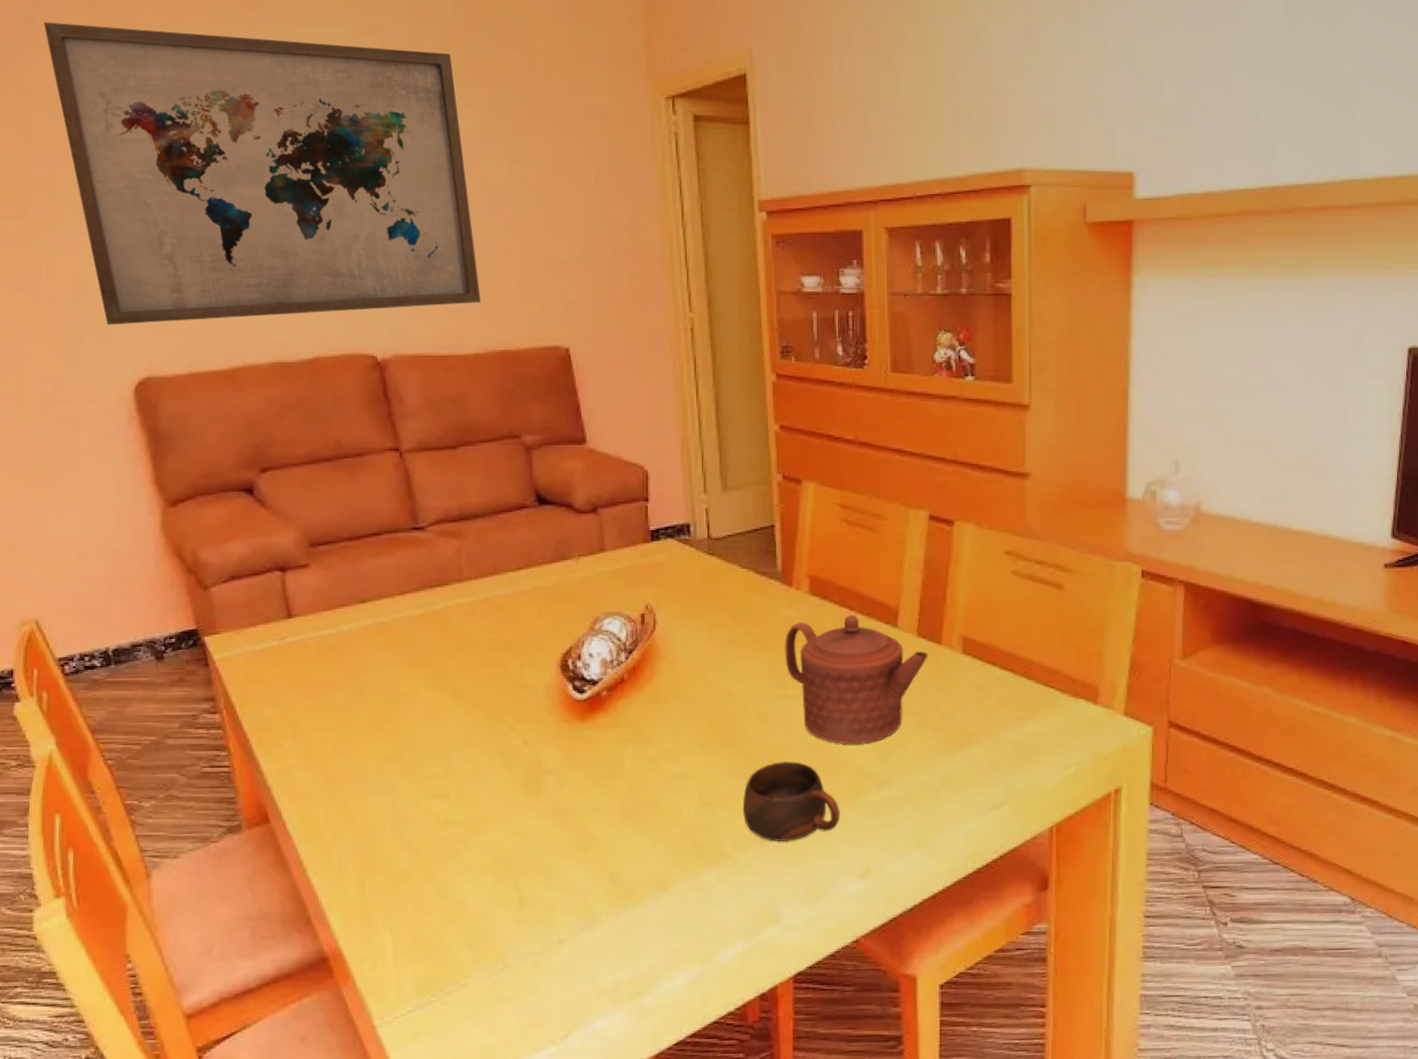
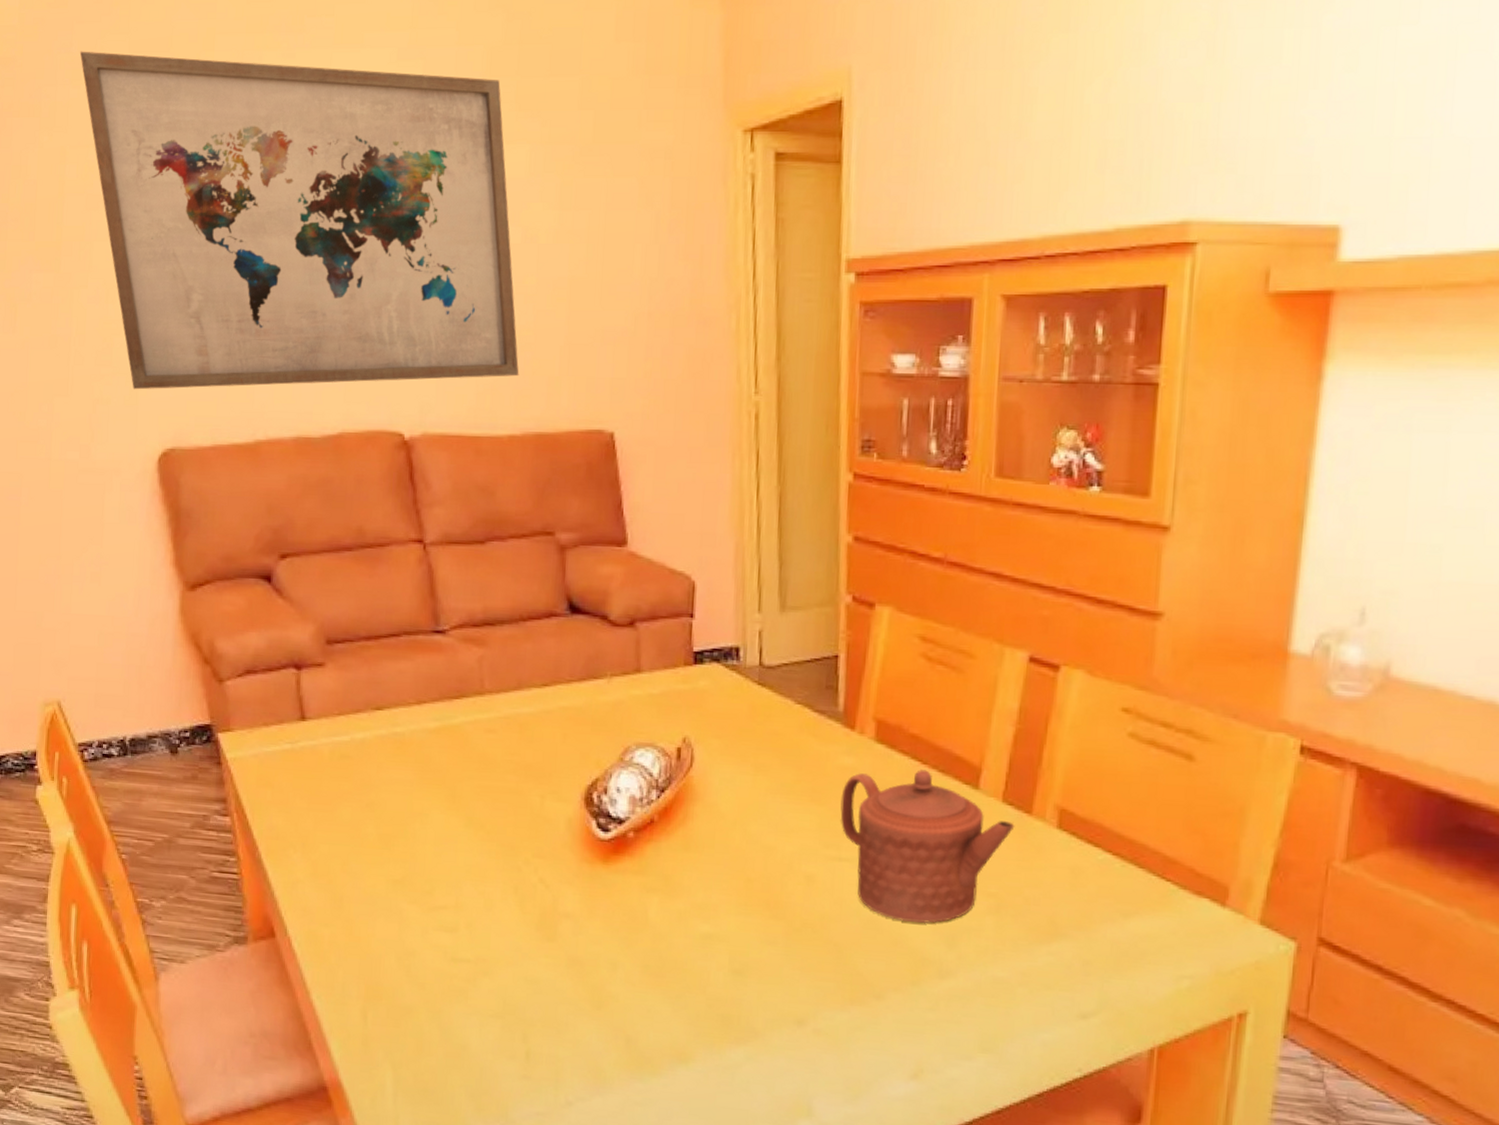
cup: present [742,760,841,842] -> none [779,933,894,1027]

